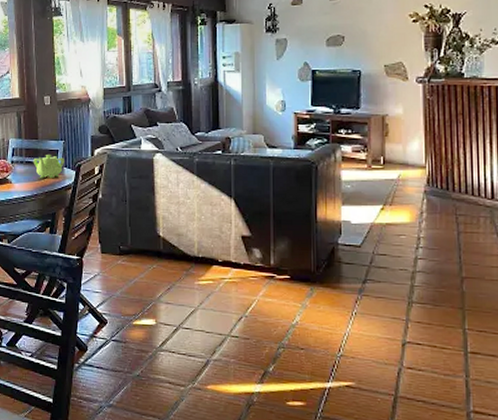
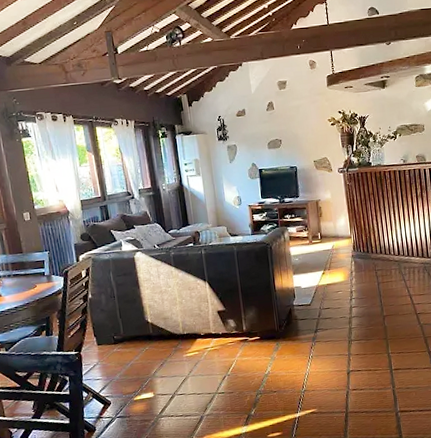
teapot: present [33,155,64,179] -> none [20,266,52,288]

